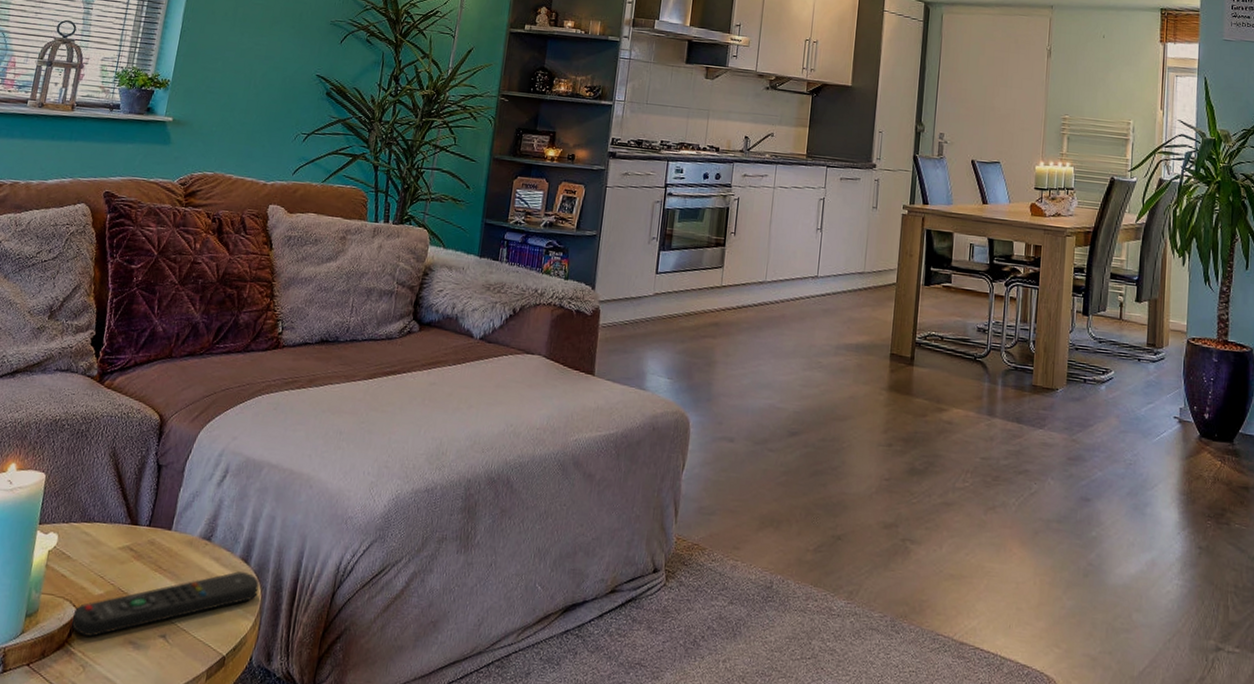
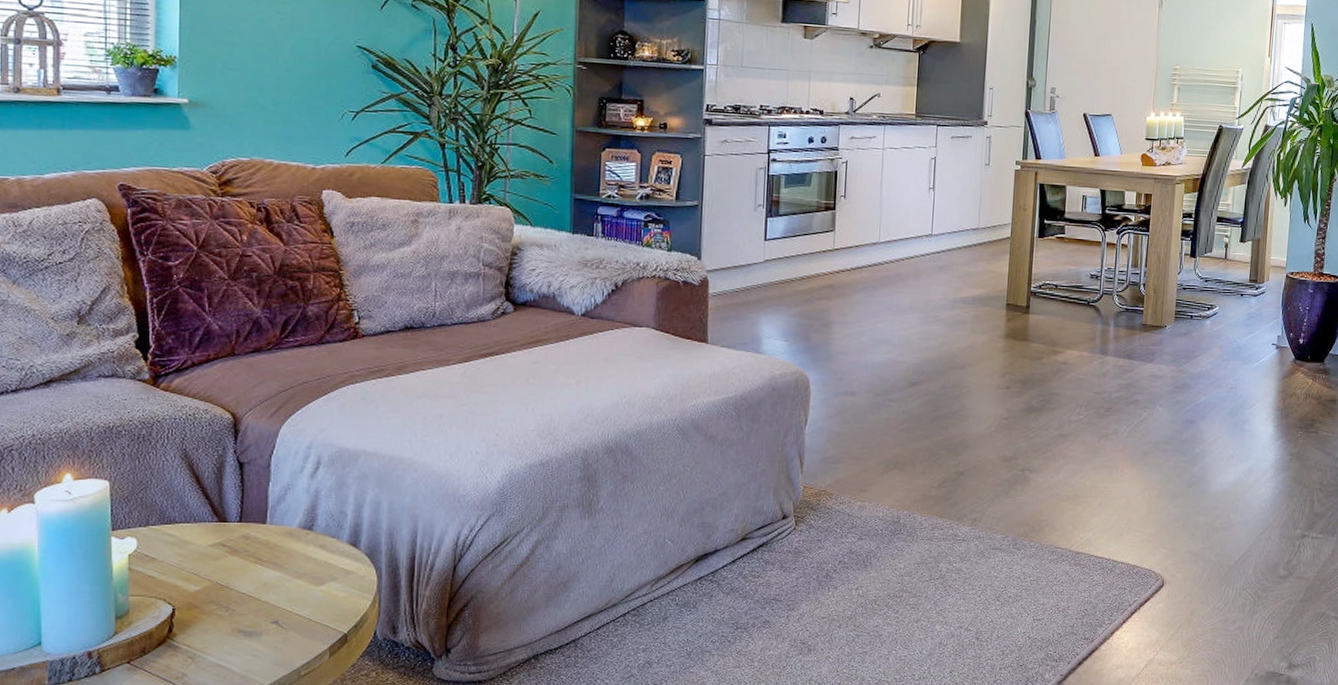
remote control: present [72,571,259,637] -> none [171,556,373,630]

